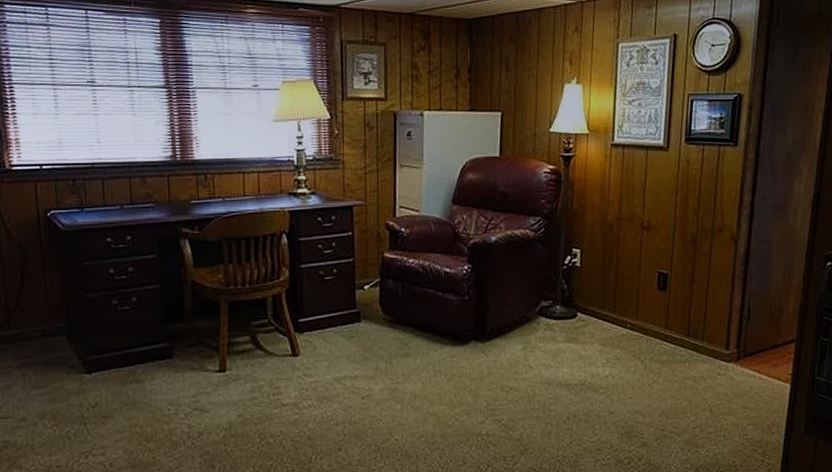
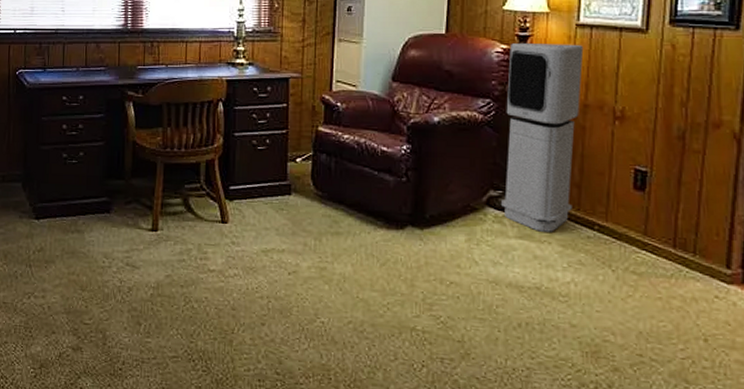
air purifier: none [550,162,618,334] -> present [500,42,584,232]

